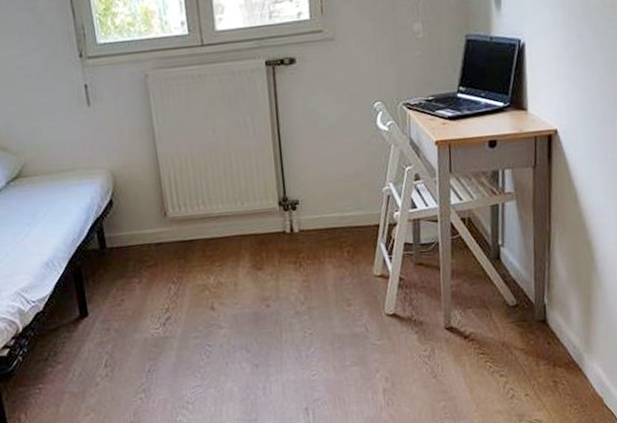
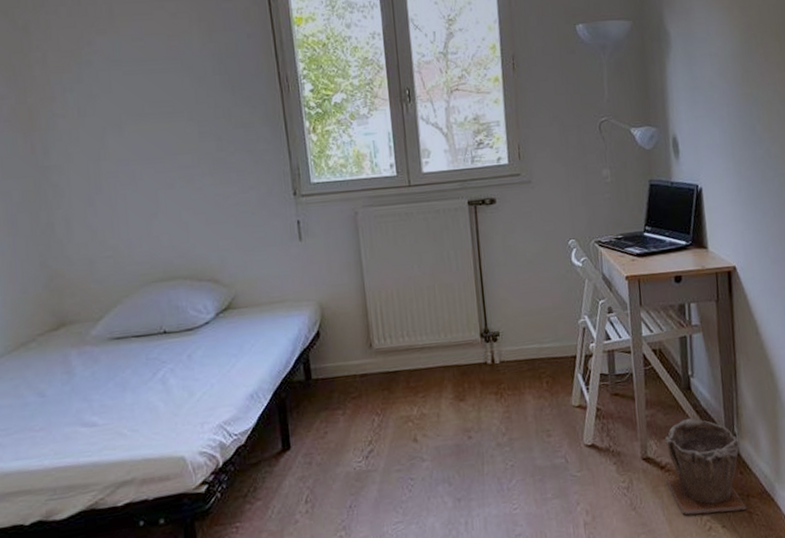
plant pot: none [468,288,553,383] -> present [664,418,747,515]

